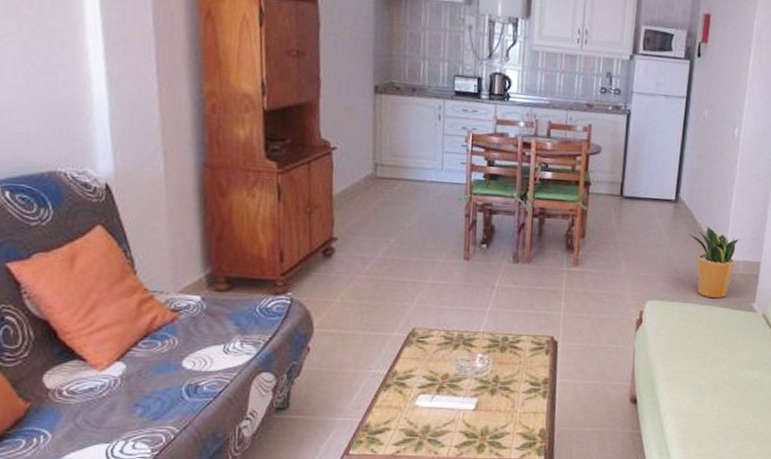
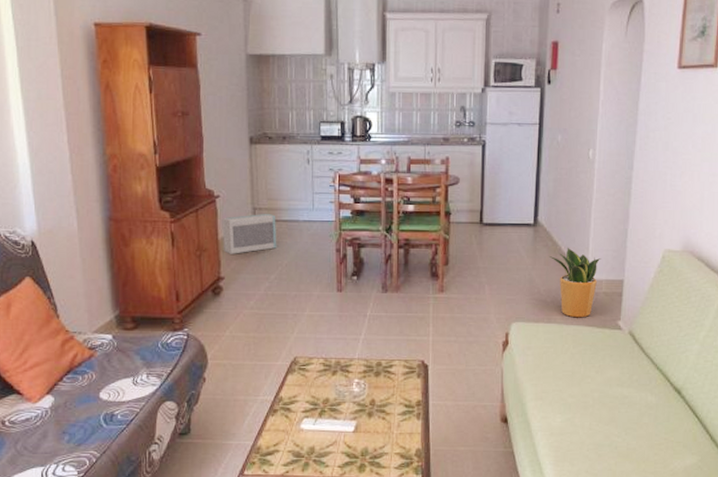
air purifier: none [337,170,400,213] -> present [222,213,277,254]

